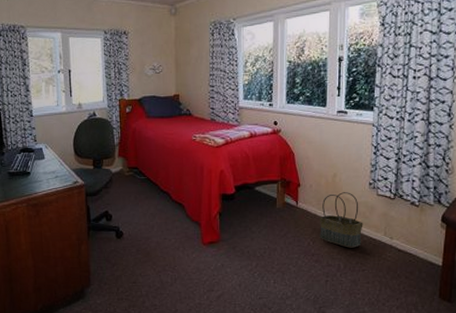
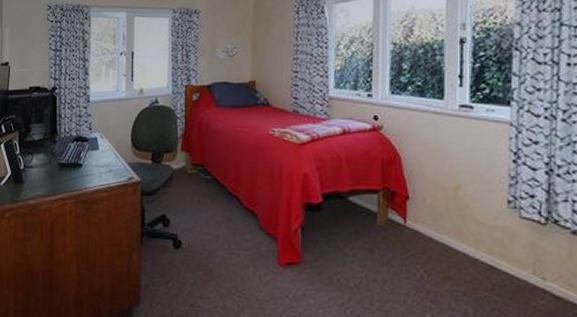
basket: present [320,192,363,248] -> none [437,210,501,288]

